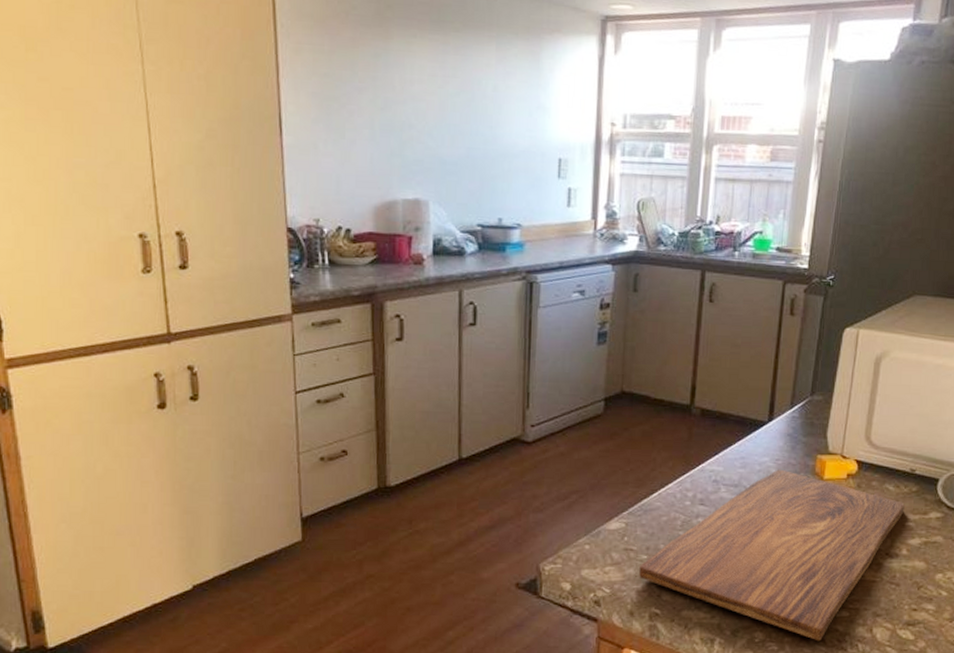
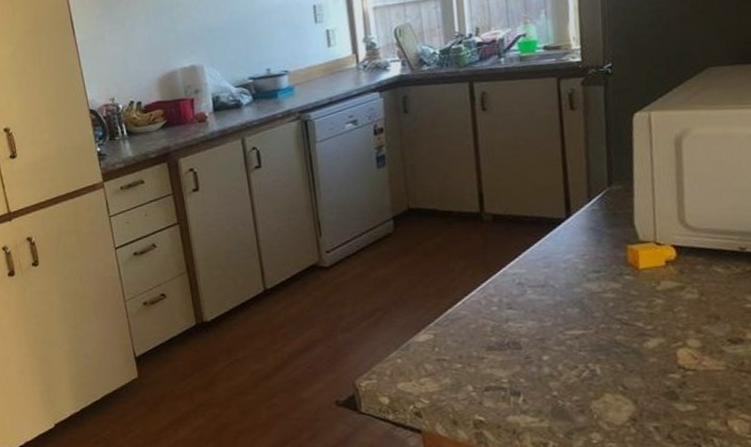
cutting board: present [639,469,905,641] -> none [455,264,741,439]

